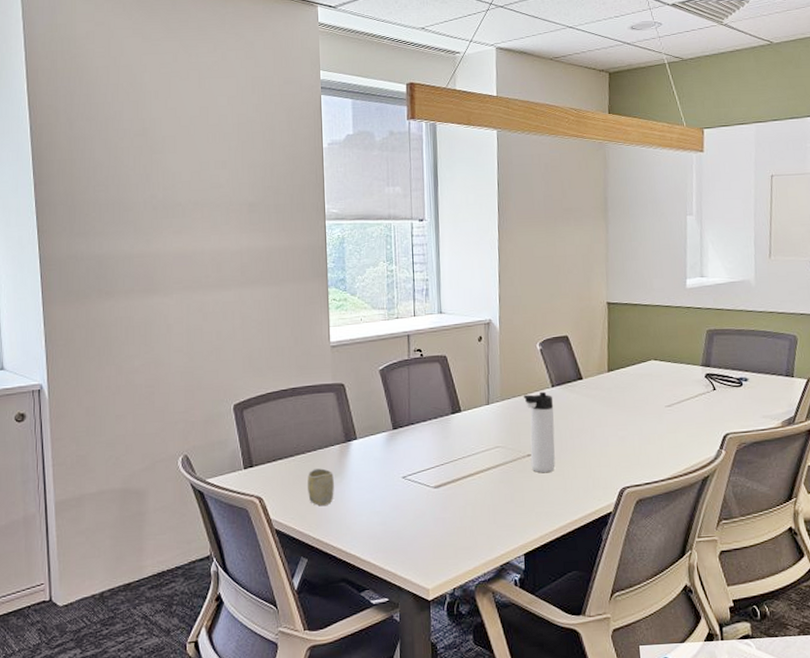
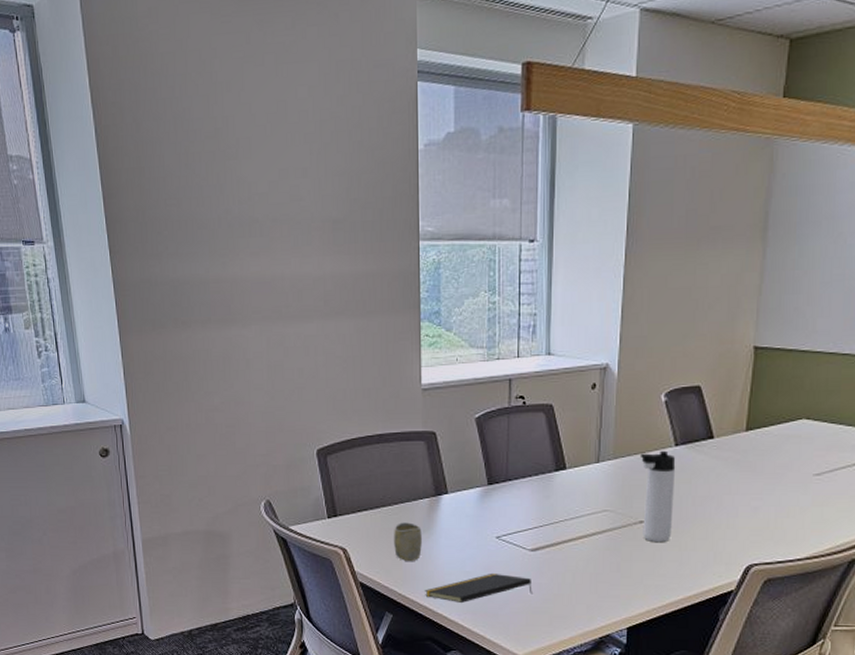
notepad: none [338,511,438,542] -> present [425,572,532,603]

